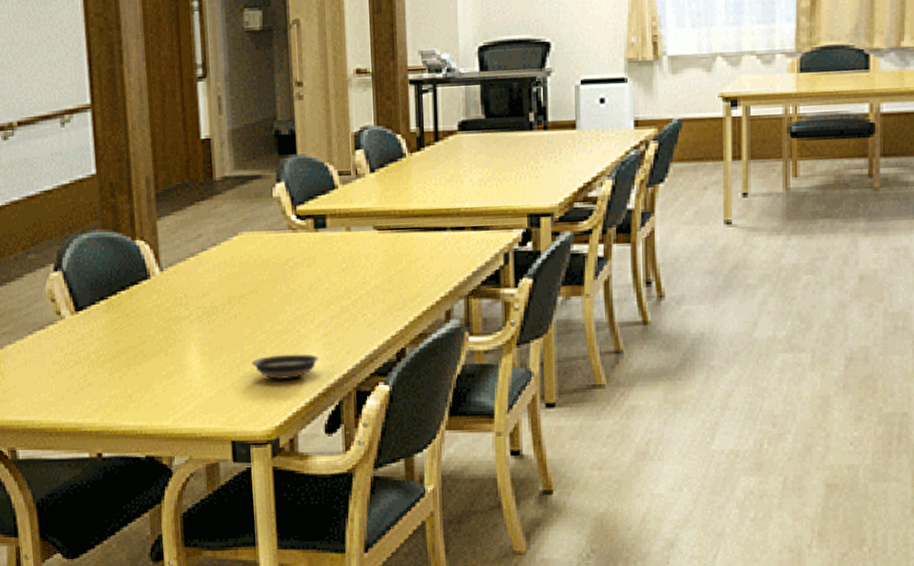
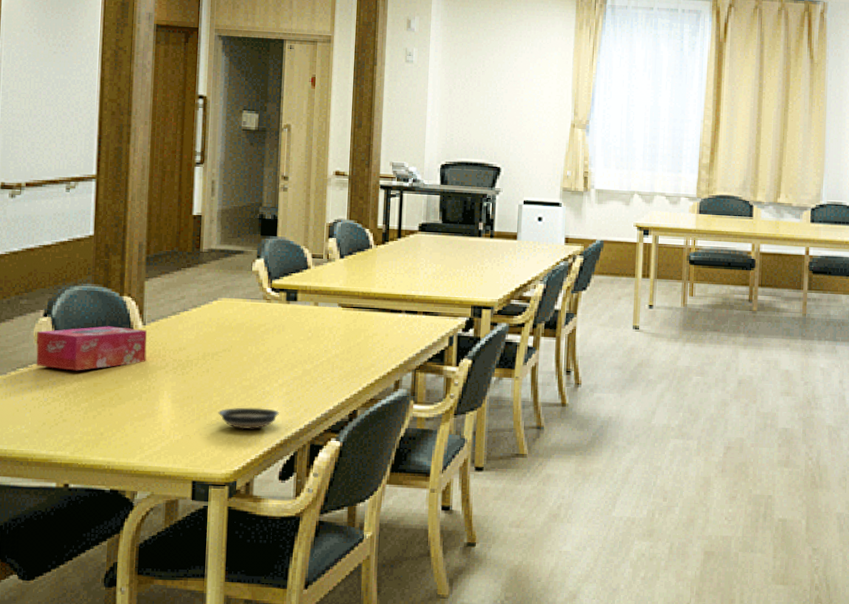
tissue box: none [49,275,168,329] -> present [36,326,147,371]

